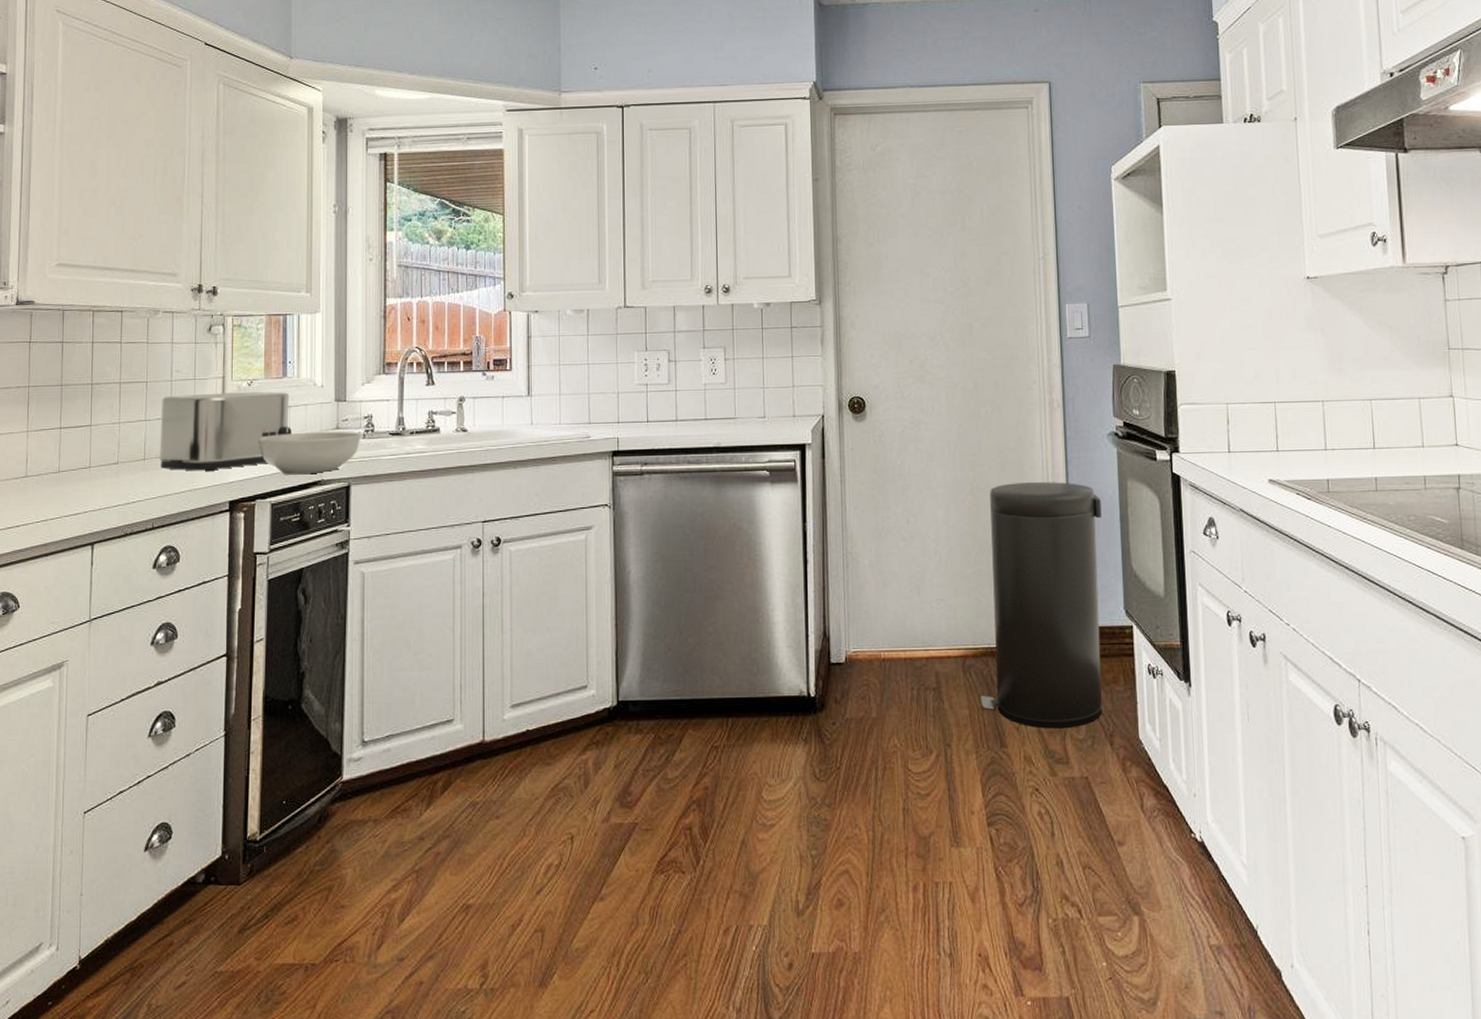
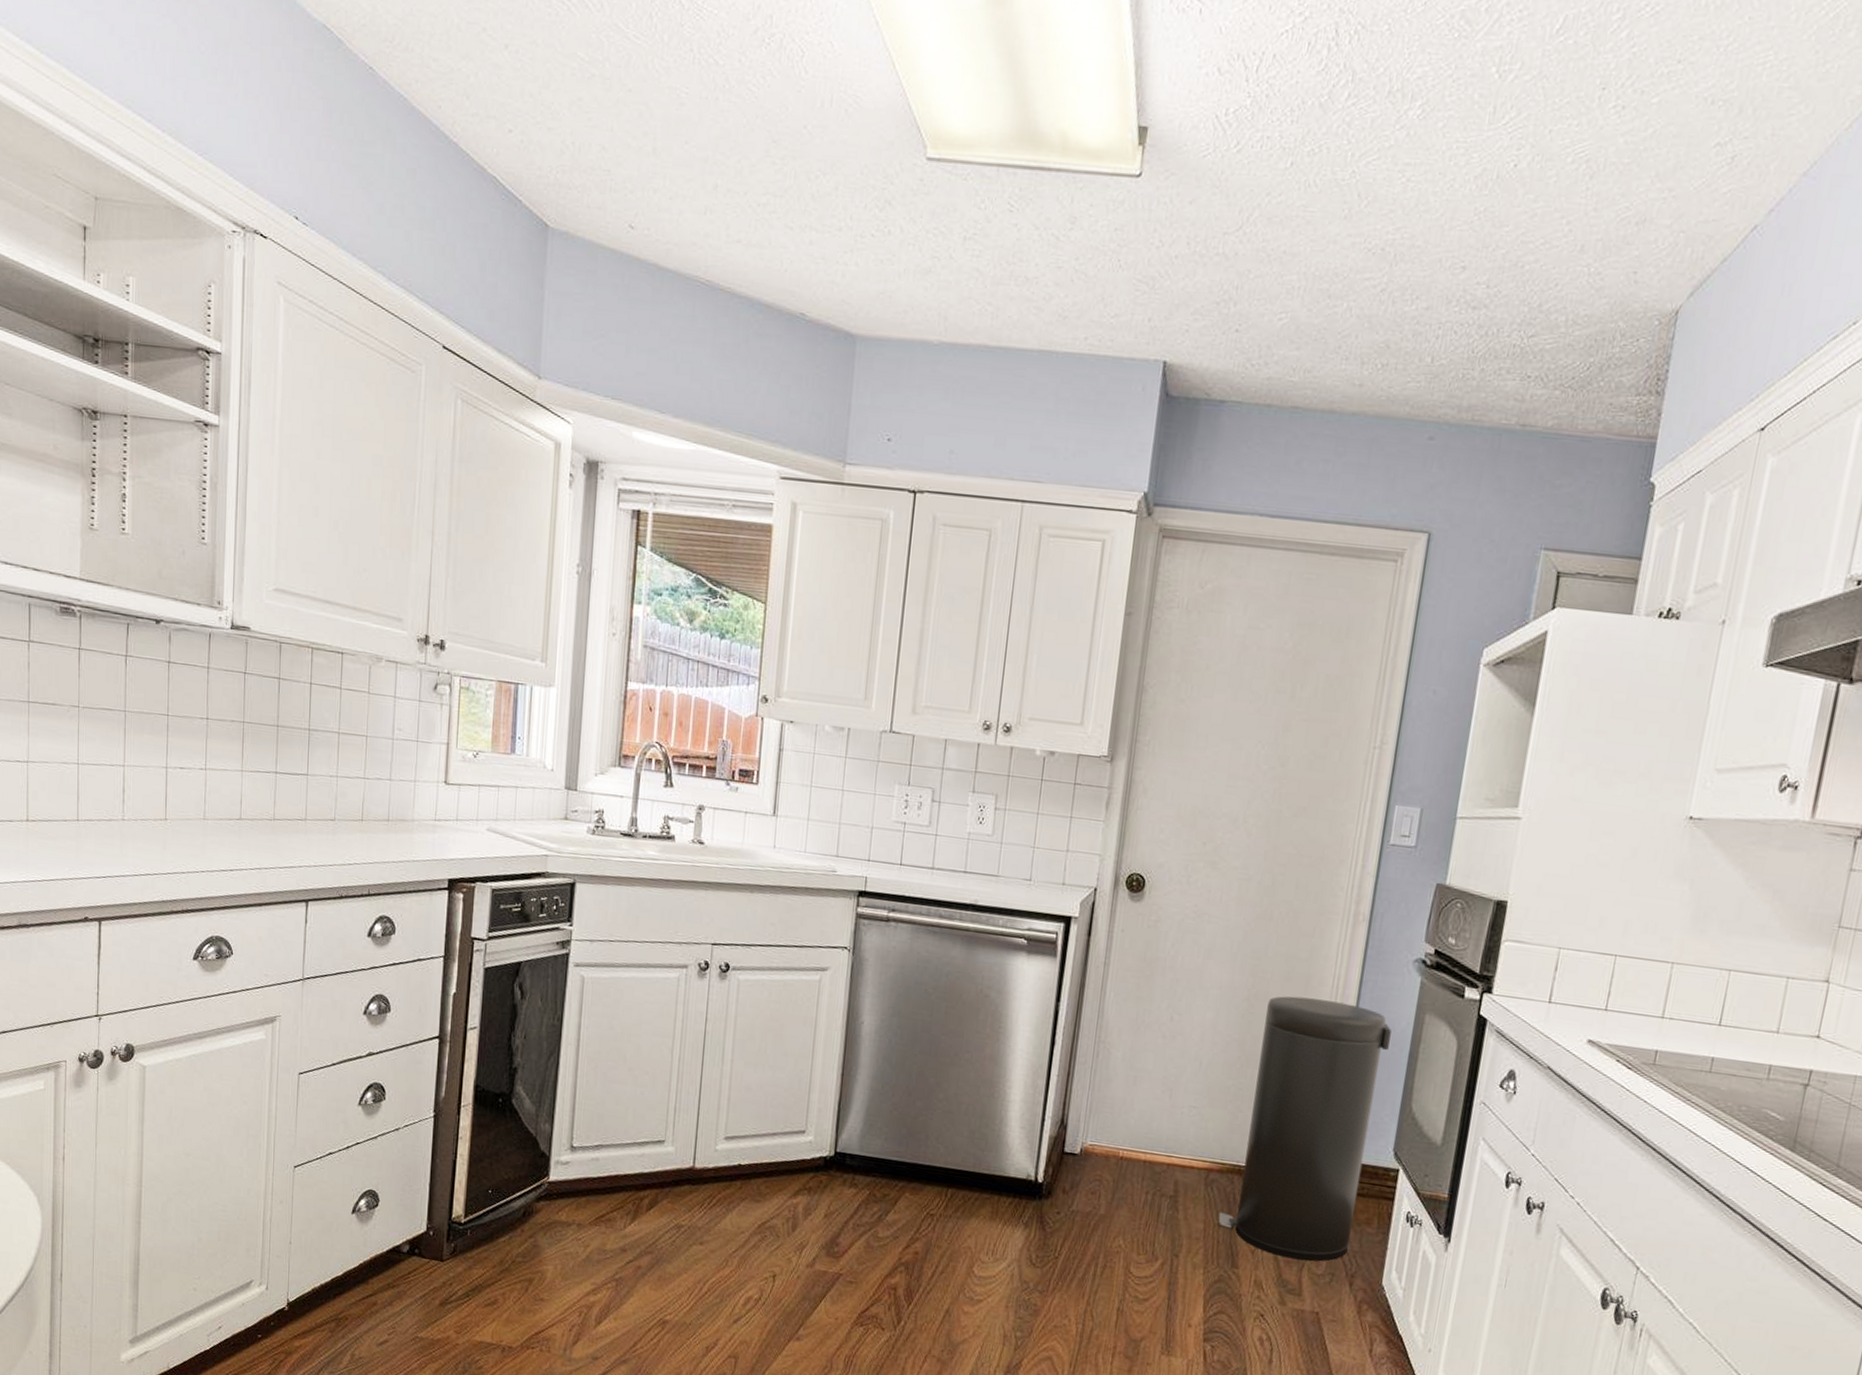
toaster: present [159,391,292,471] -> none [378,755,517,845]
bowl: present [258,431,362,475] -> none [481,815,592,865]

